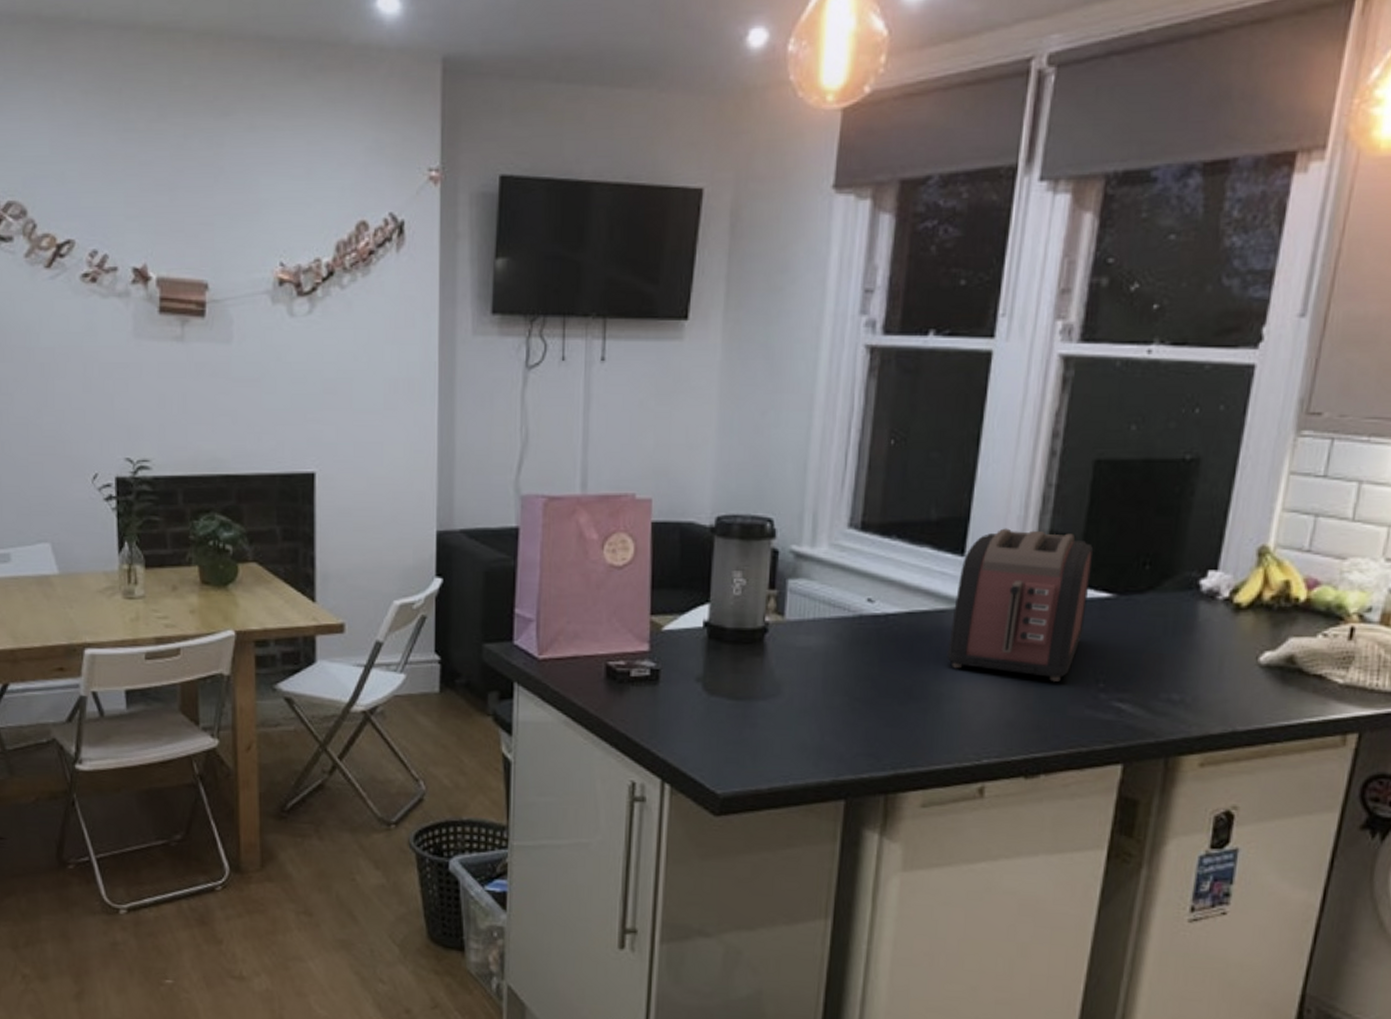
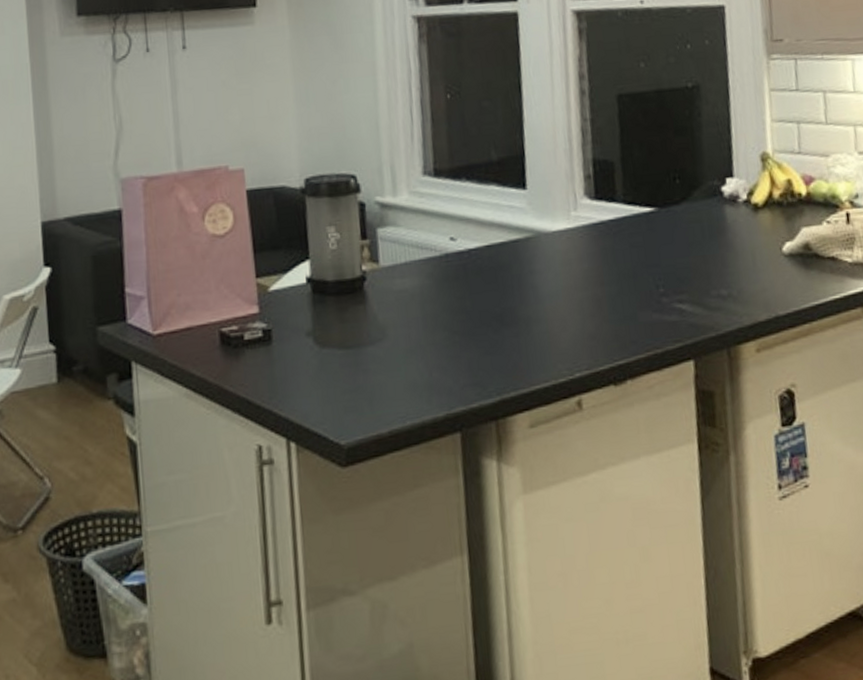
toaster: present [947,528,1094,682] -> none [525,159,638,292]

